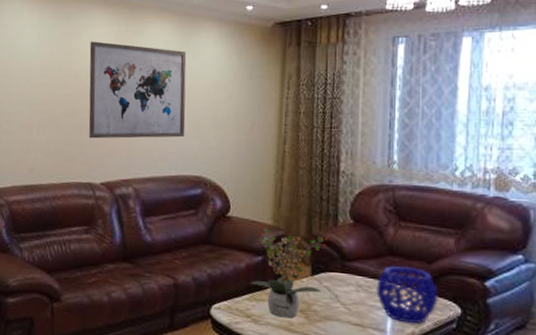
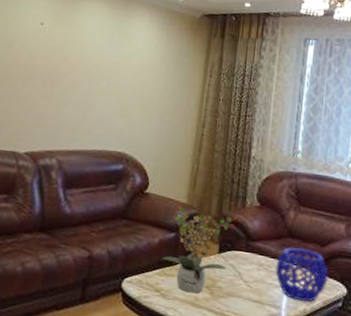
wall art: present [89,41,187,139] -> none [17,13,119,114]

